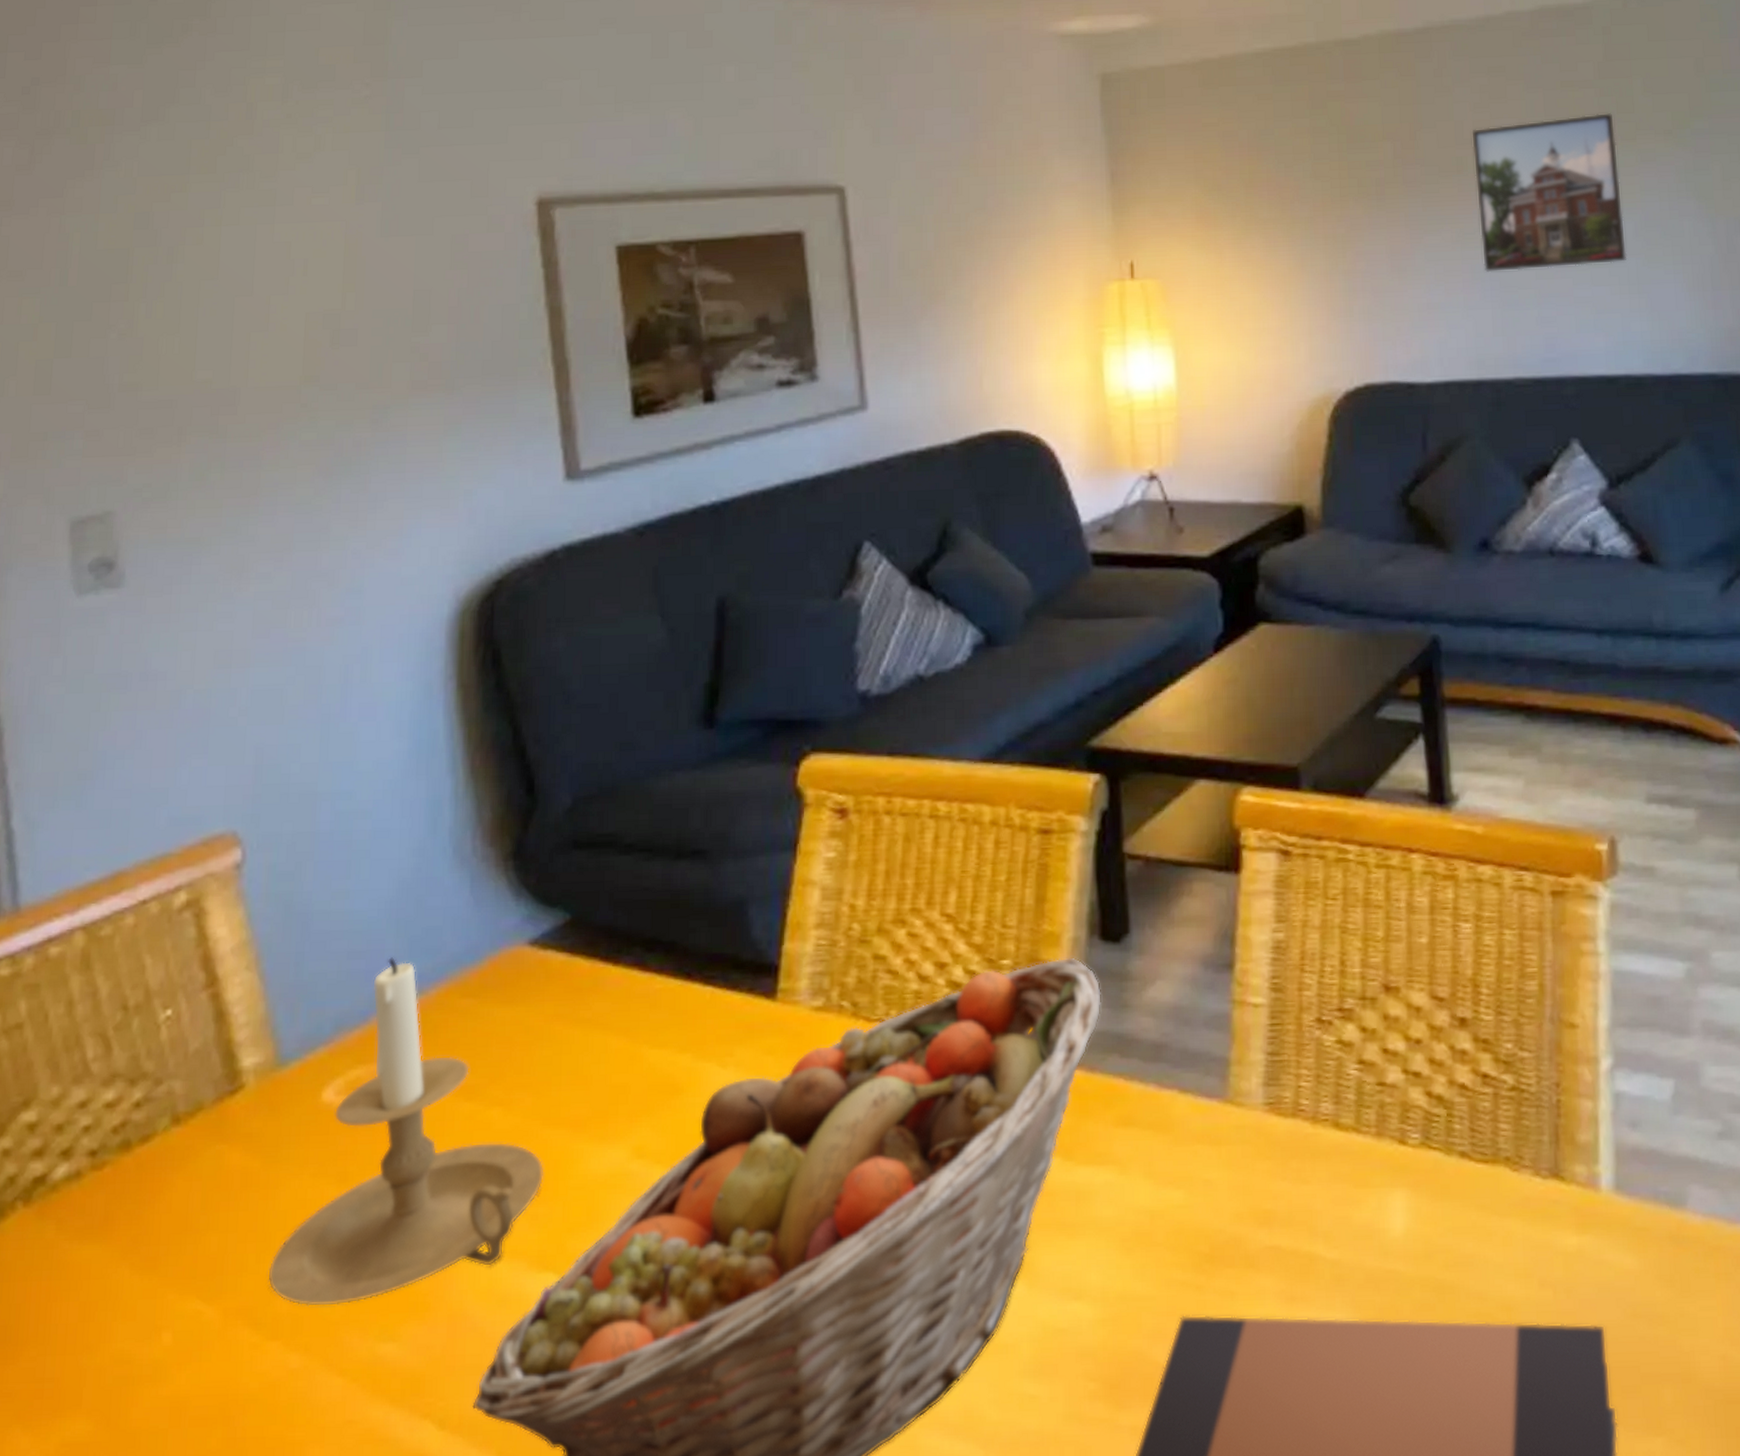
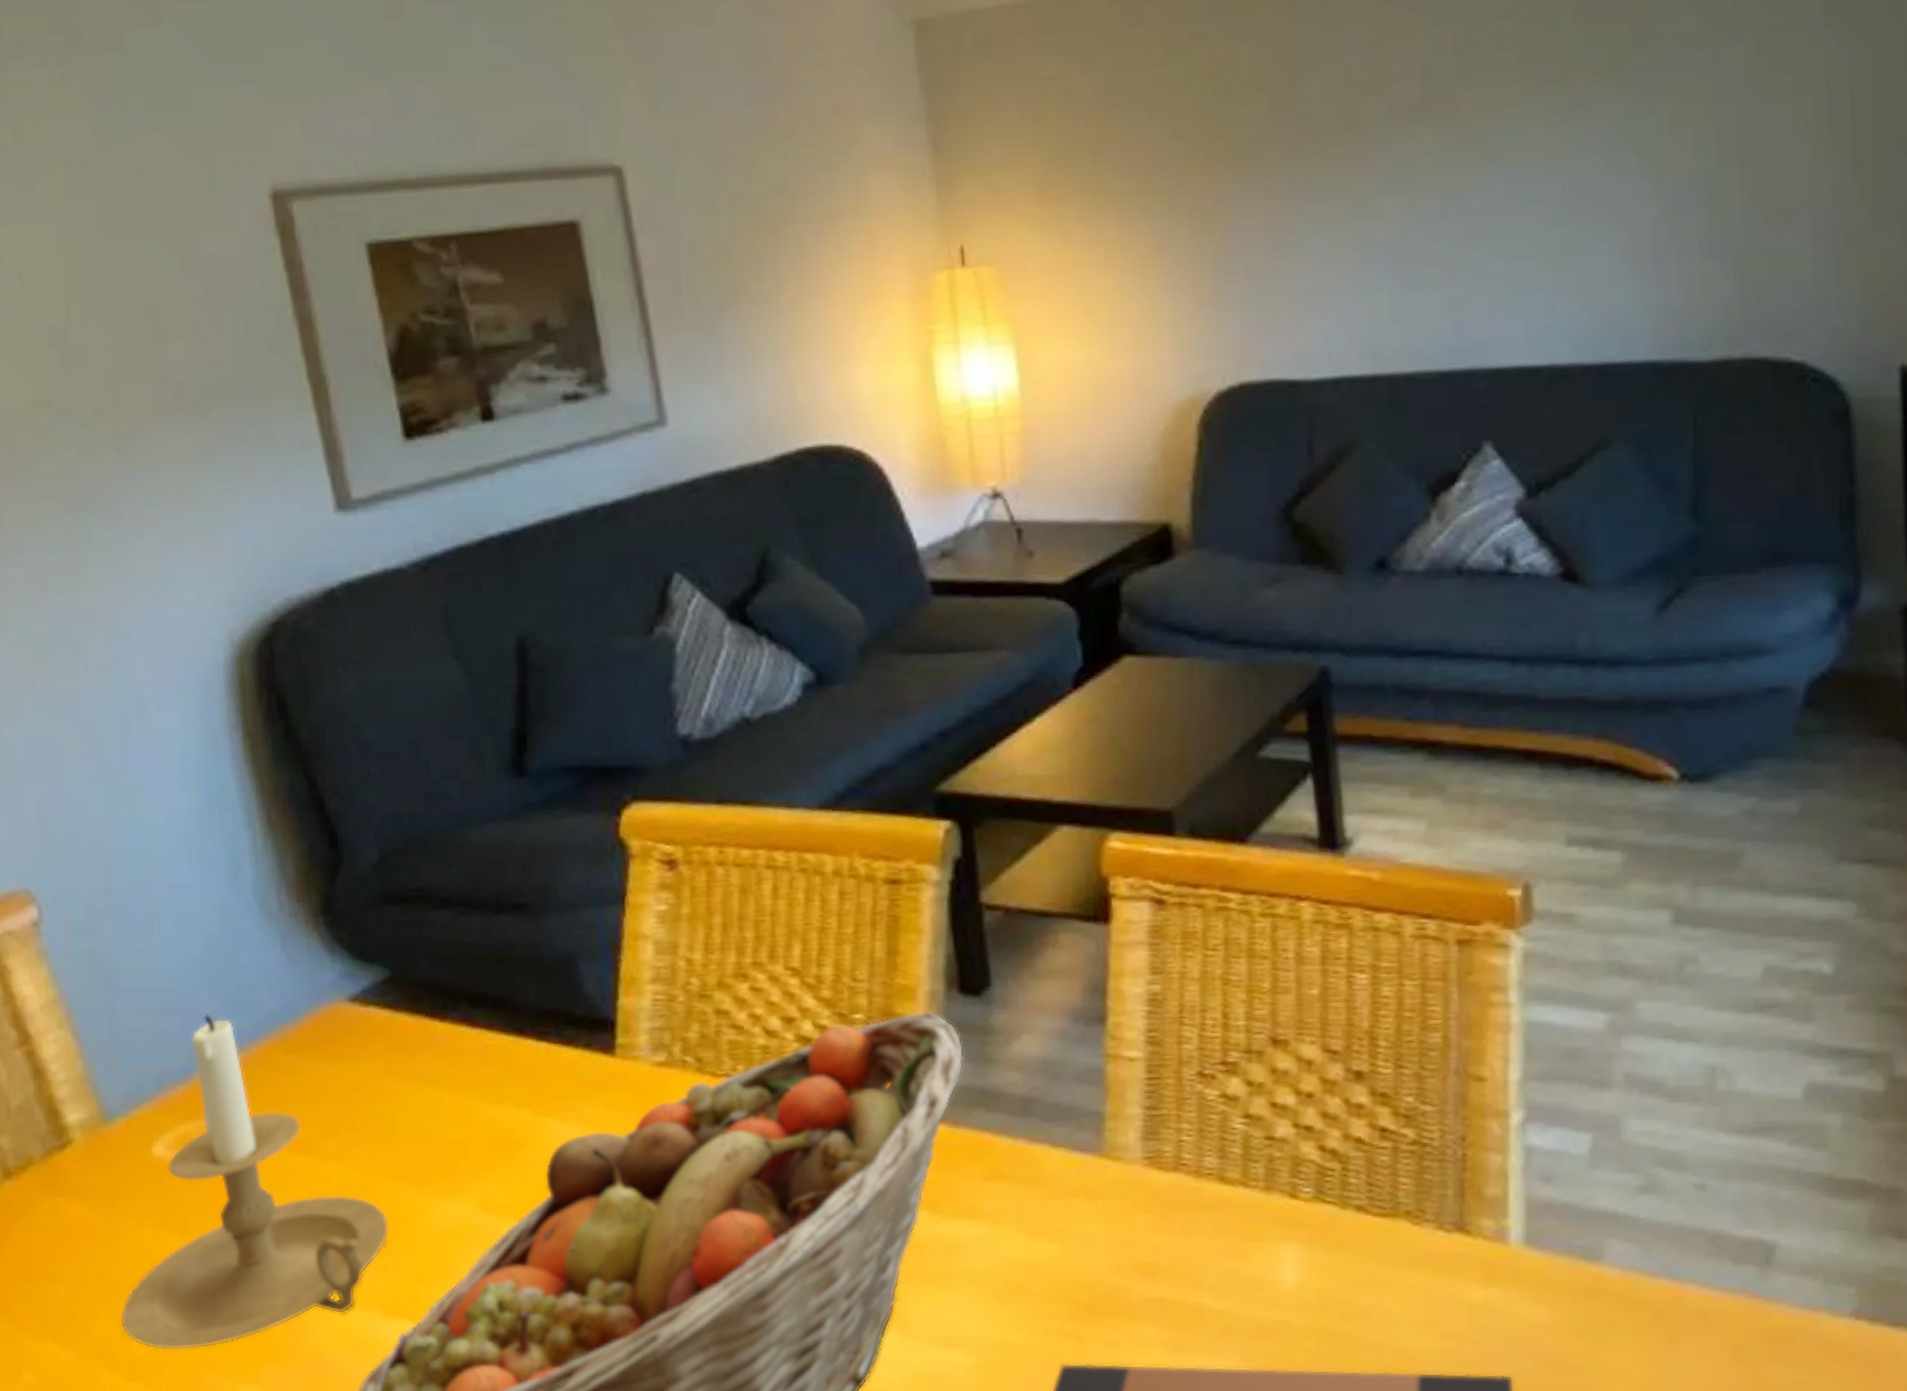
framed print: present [1472,112,1628,273] -> none [1364,48,1553,248]

